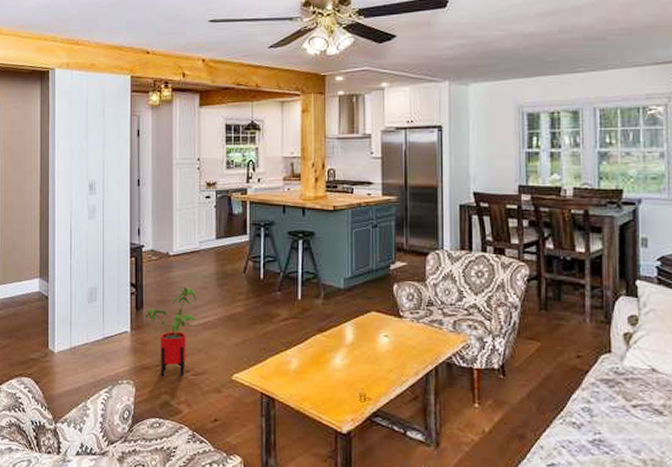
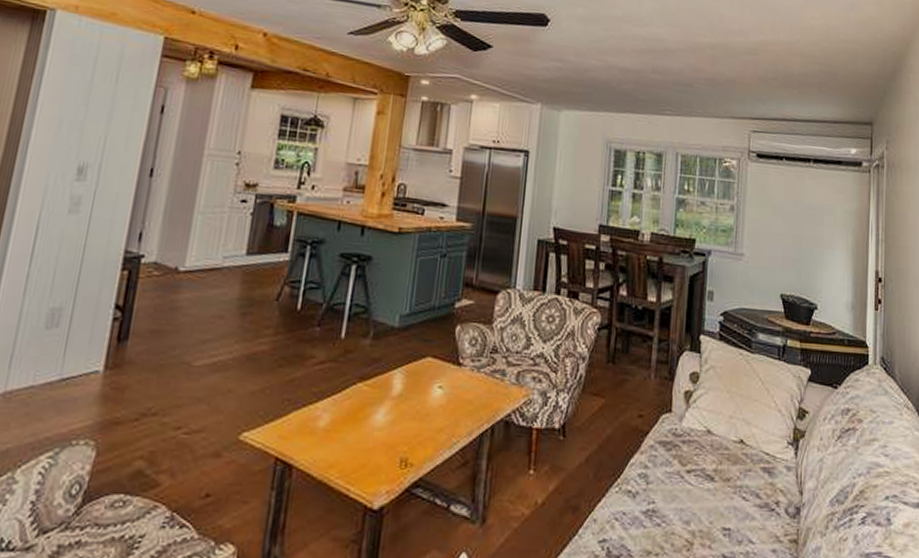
house plant: present [146,287,196,378] -> none [129,314,207,437]

